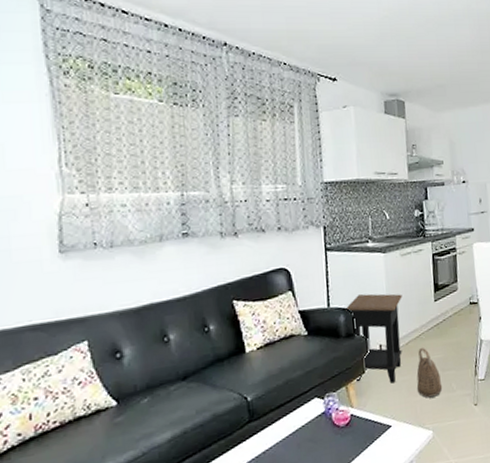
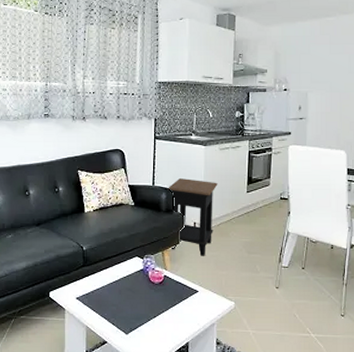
basket: present [416,347,443,398] -> none [223,230,247,274]

